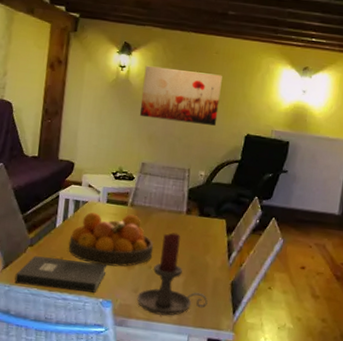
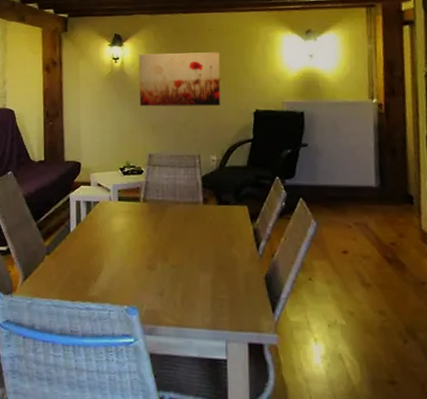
book: present [14,256,107,293] -> none [36,264,128,300]
fruit bowl: present [68,212,154,267] -> none [85,210,174,270]
candle holder: present [137,232,208,316] -> none [163,226,242,320]

